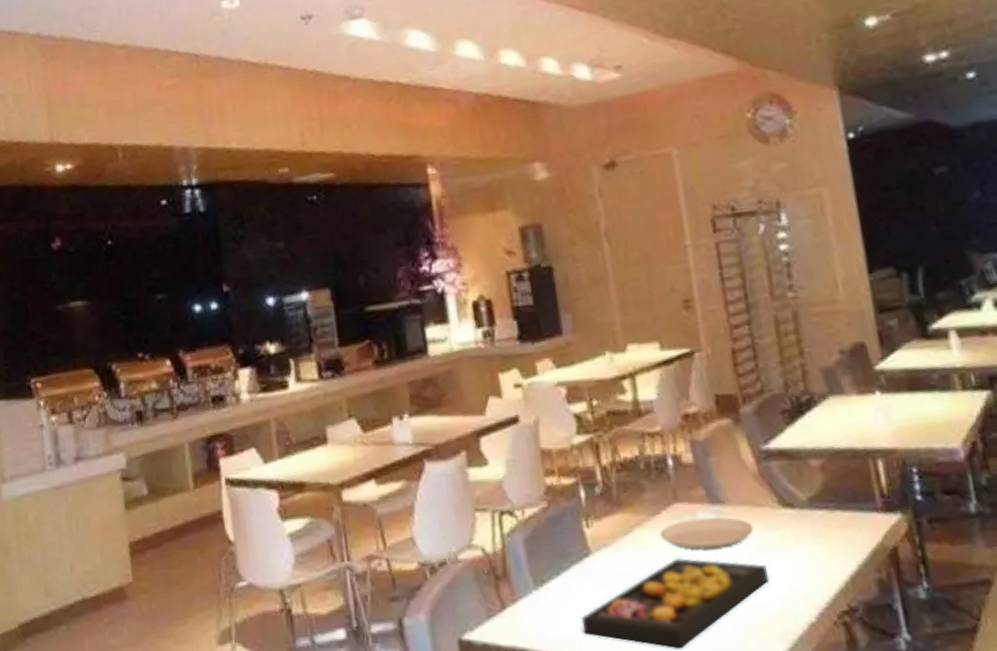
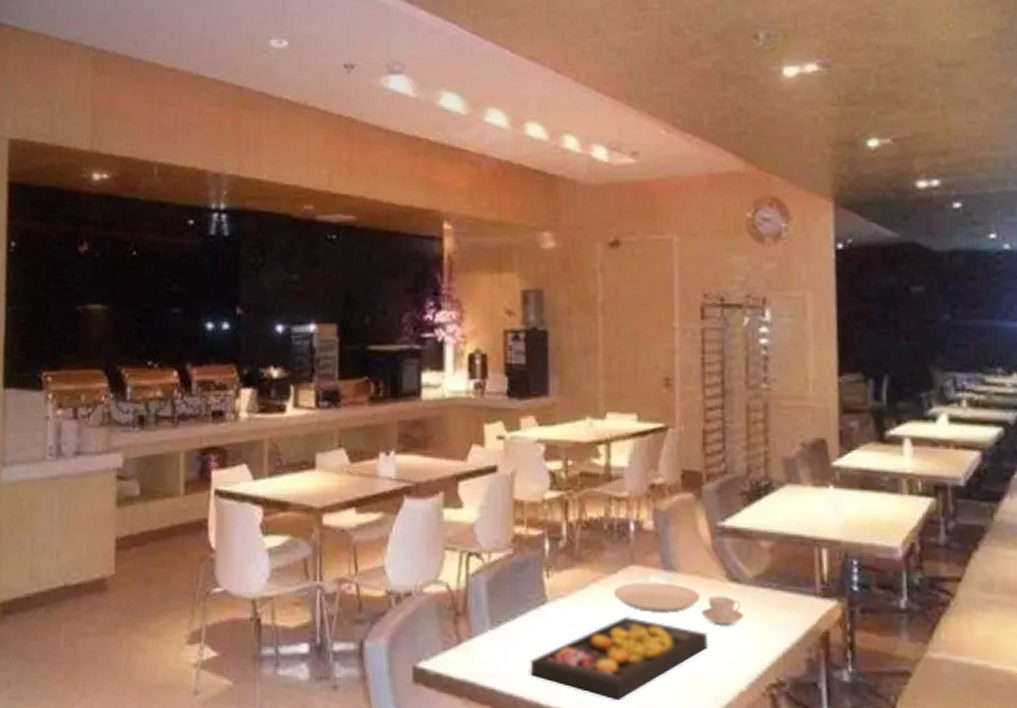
teacup: none [756,523,803,555] -> present [701,595,744,626]

